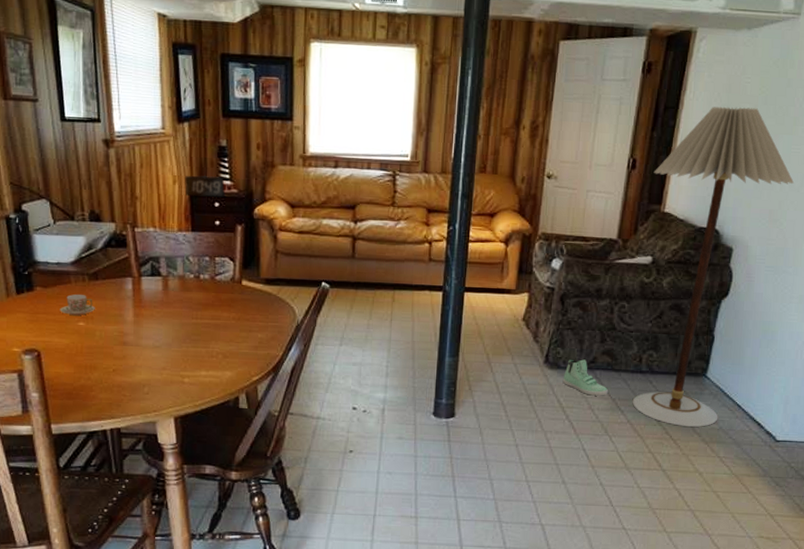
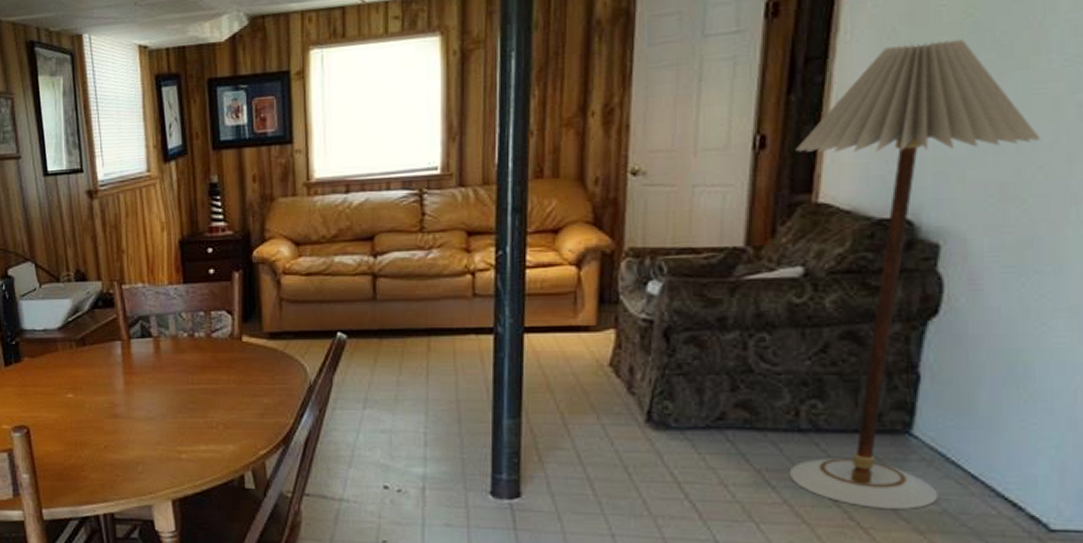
teacup: present [60,294,95,315] -> none [48,363,84,386]
alarm clock: present [184,175,226,198] -> none [174,217,219,243]
sneaker: present [562,359,609,396] -> none [675,415,749,466]

